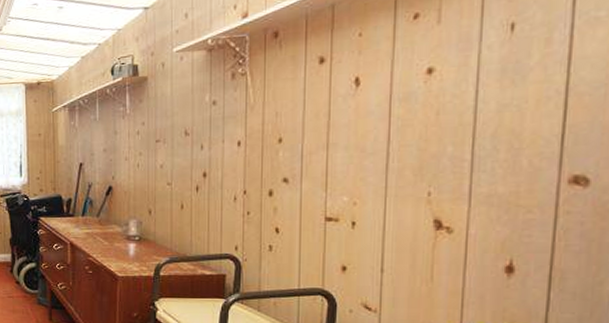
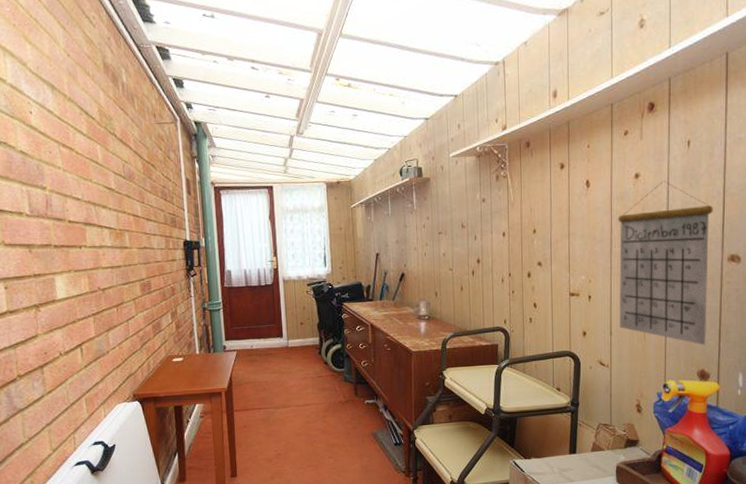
calendar: none [394,77,548,294] -> present [618,181,713,345]

